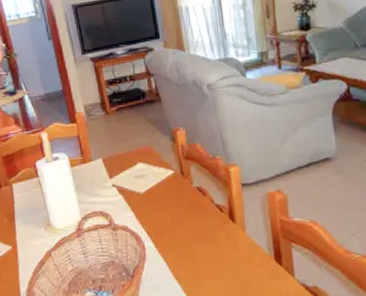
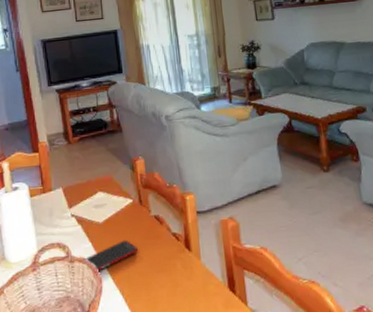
cell phone: none [126,210,180,241] -> present [83,239,138,273]

